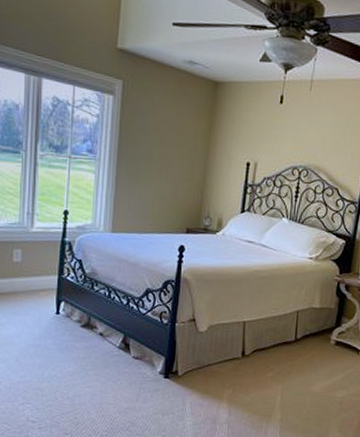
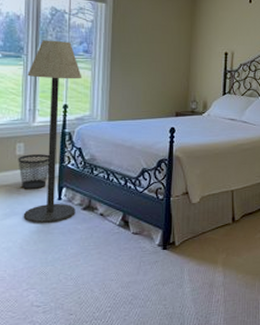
wastebasket: none [15,262,48,300] -> present [18,154,50,189]
floor lamp: none [19,134,85,338] -> present [23,40,82,224]

